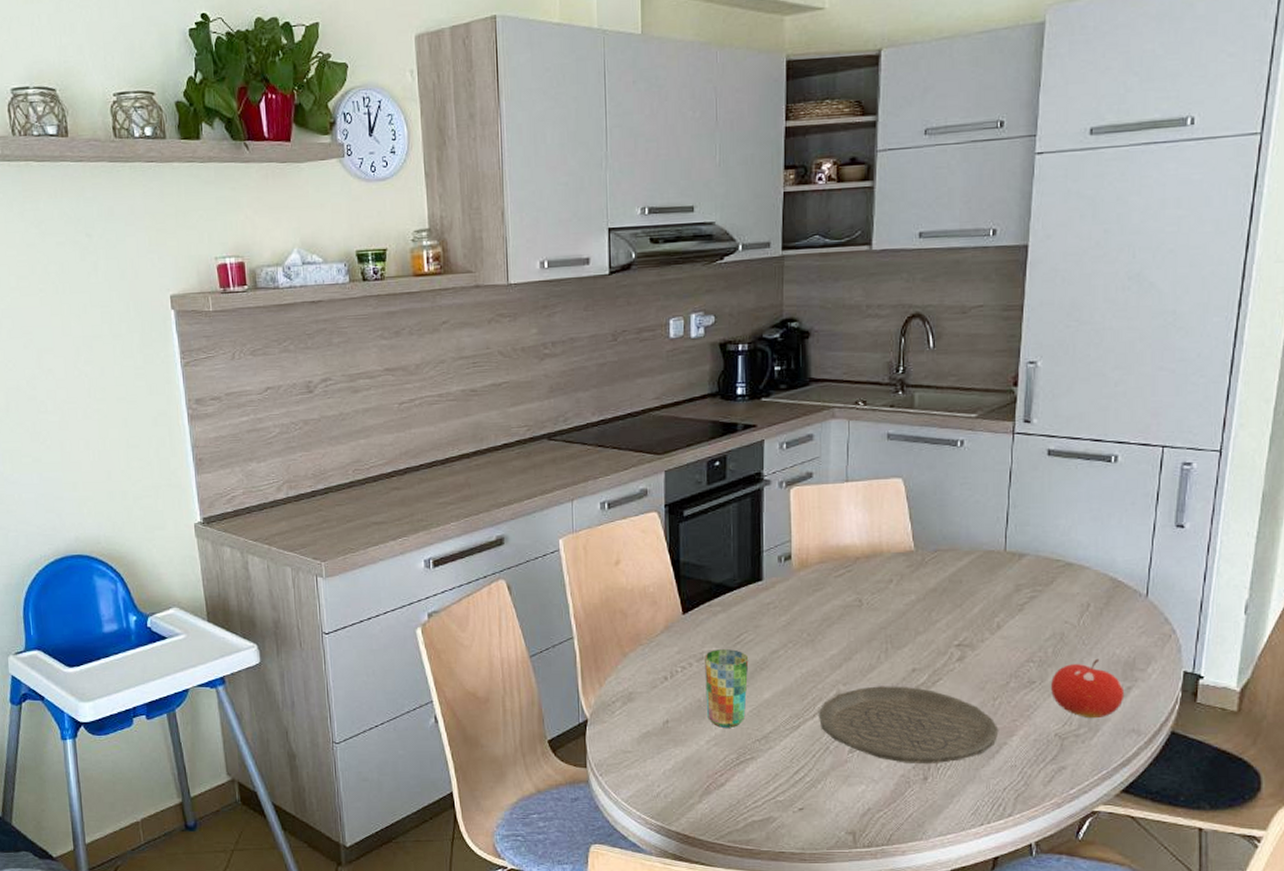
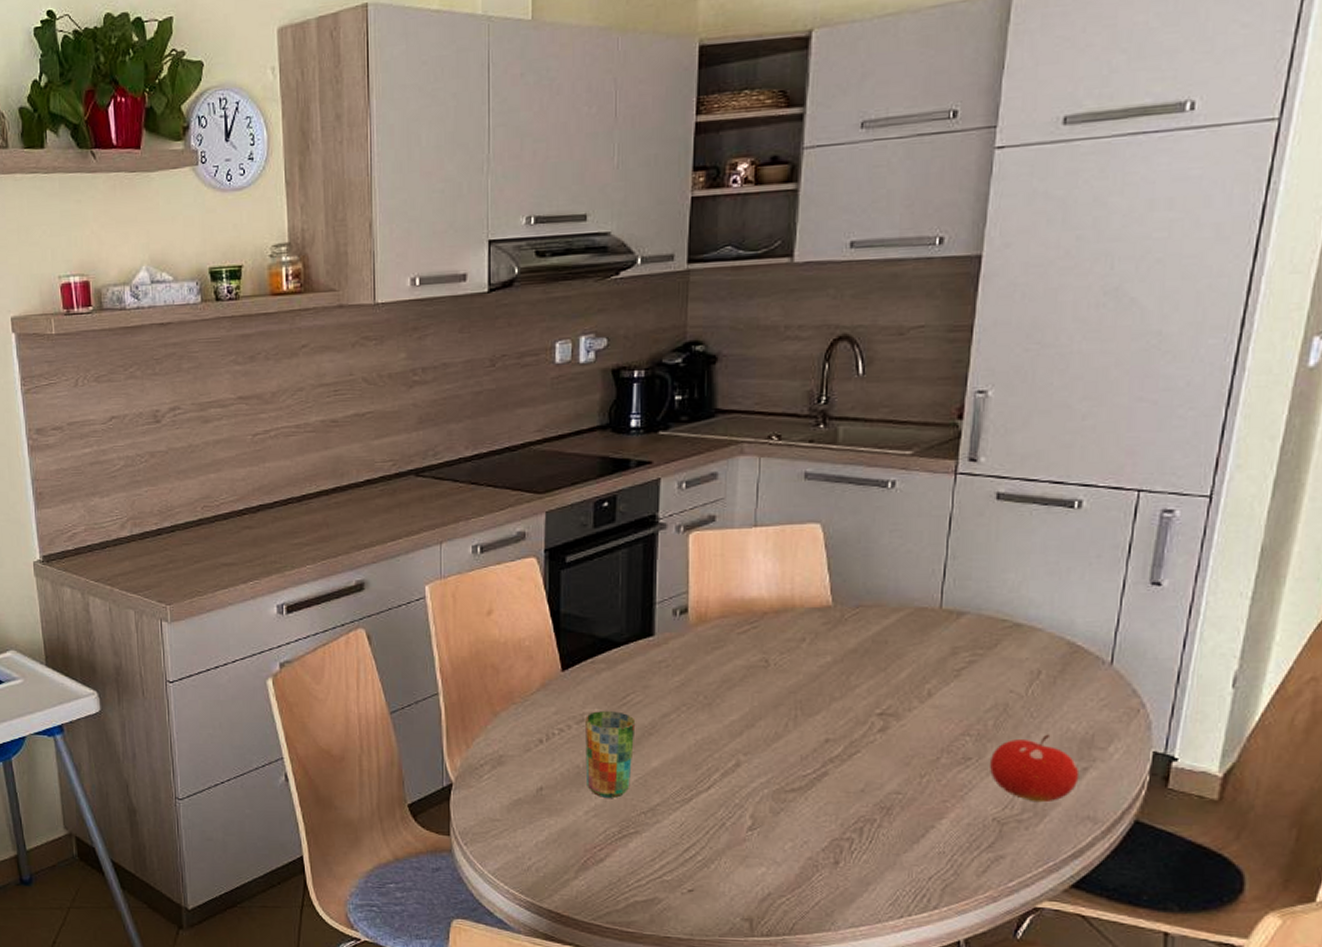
plate: present [818,686,999,765] -> none [713,757,926,847]

